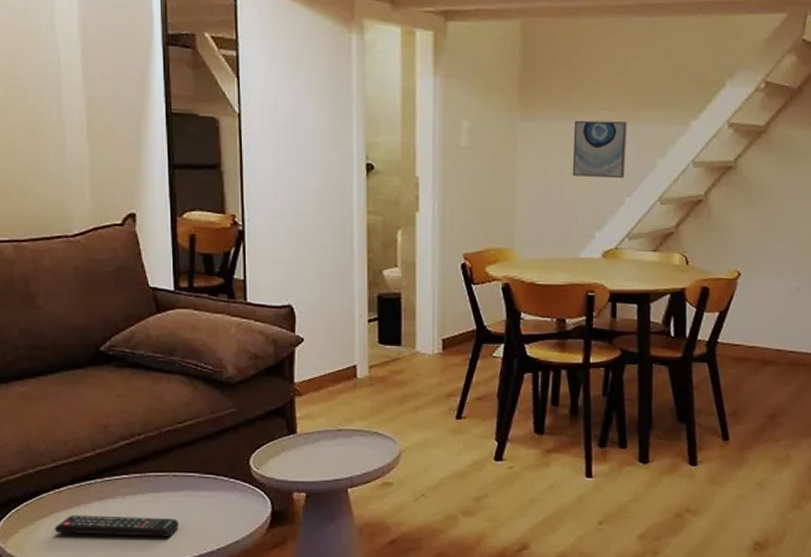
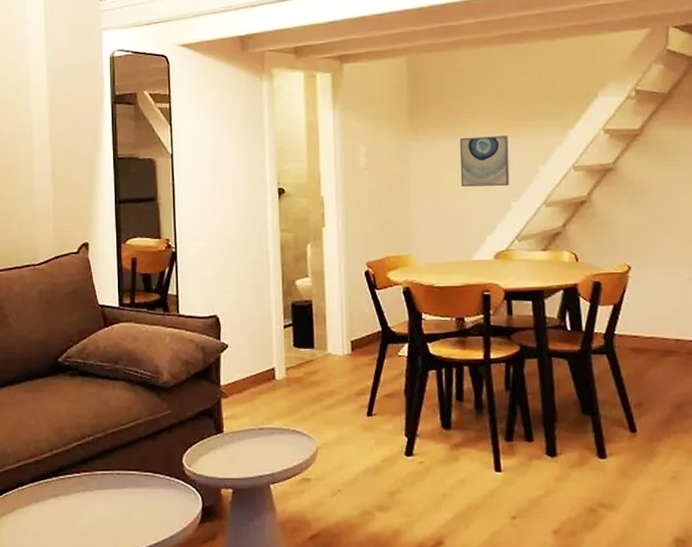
remote control: present [54,515,179,537] -> none [16,511,121,532]

